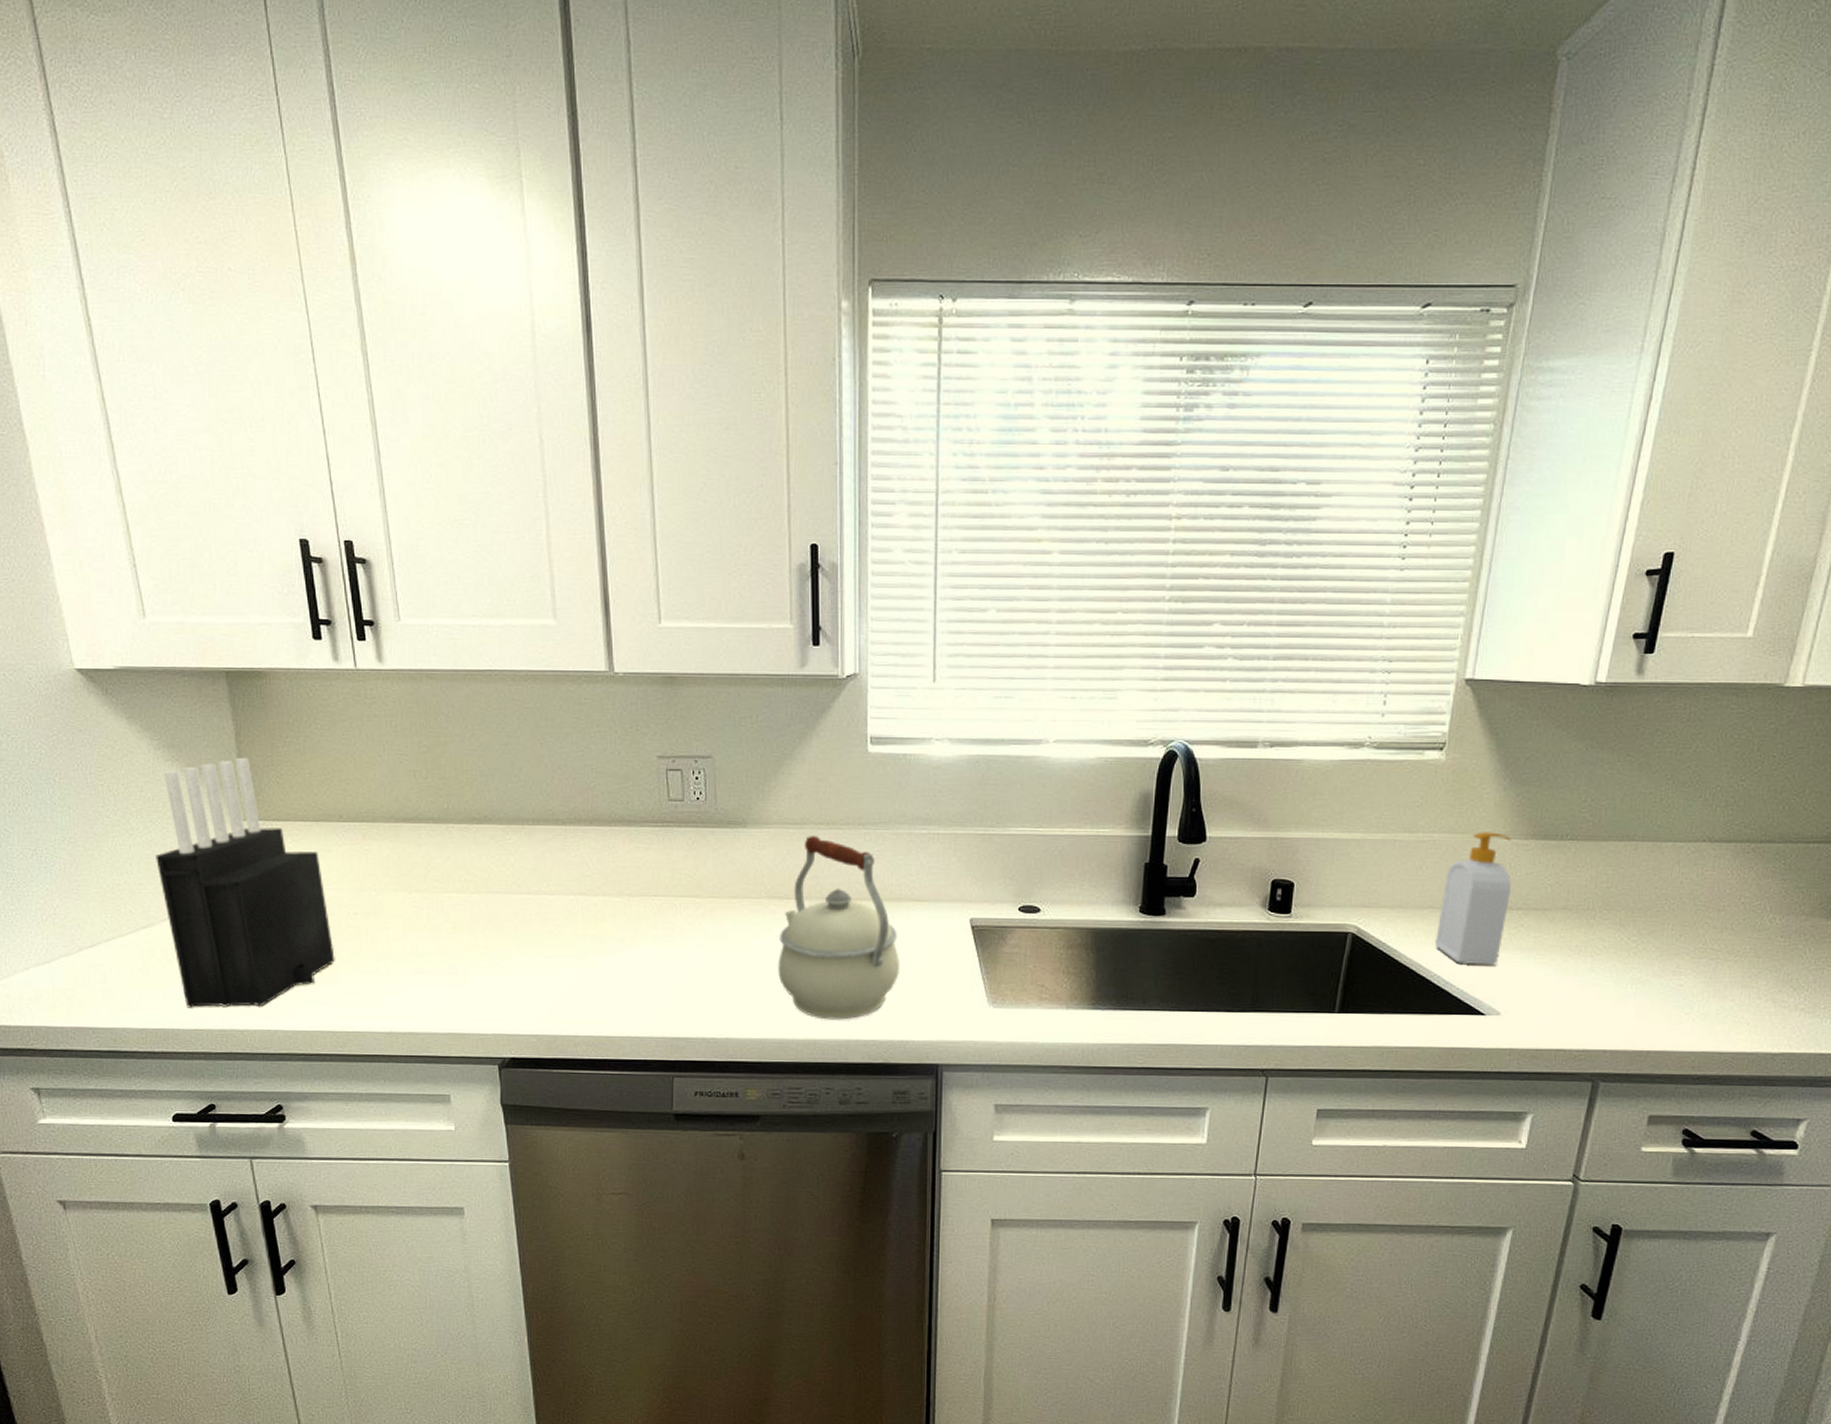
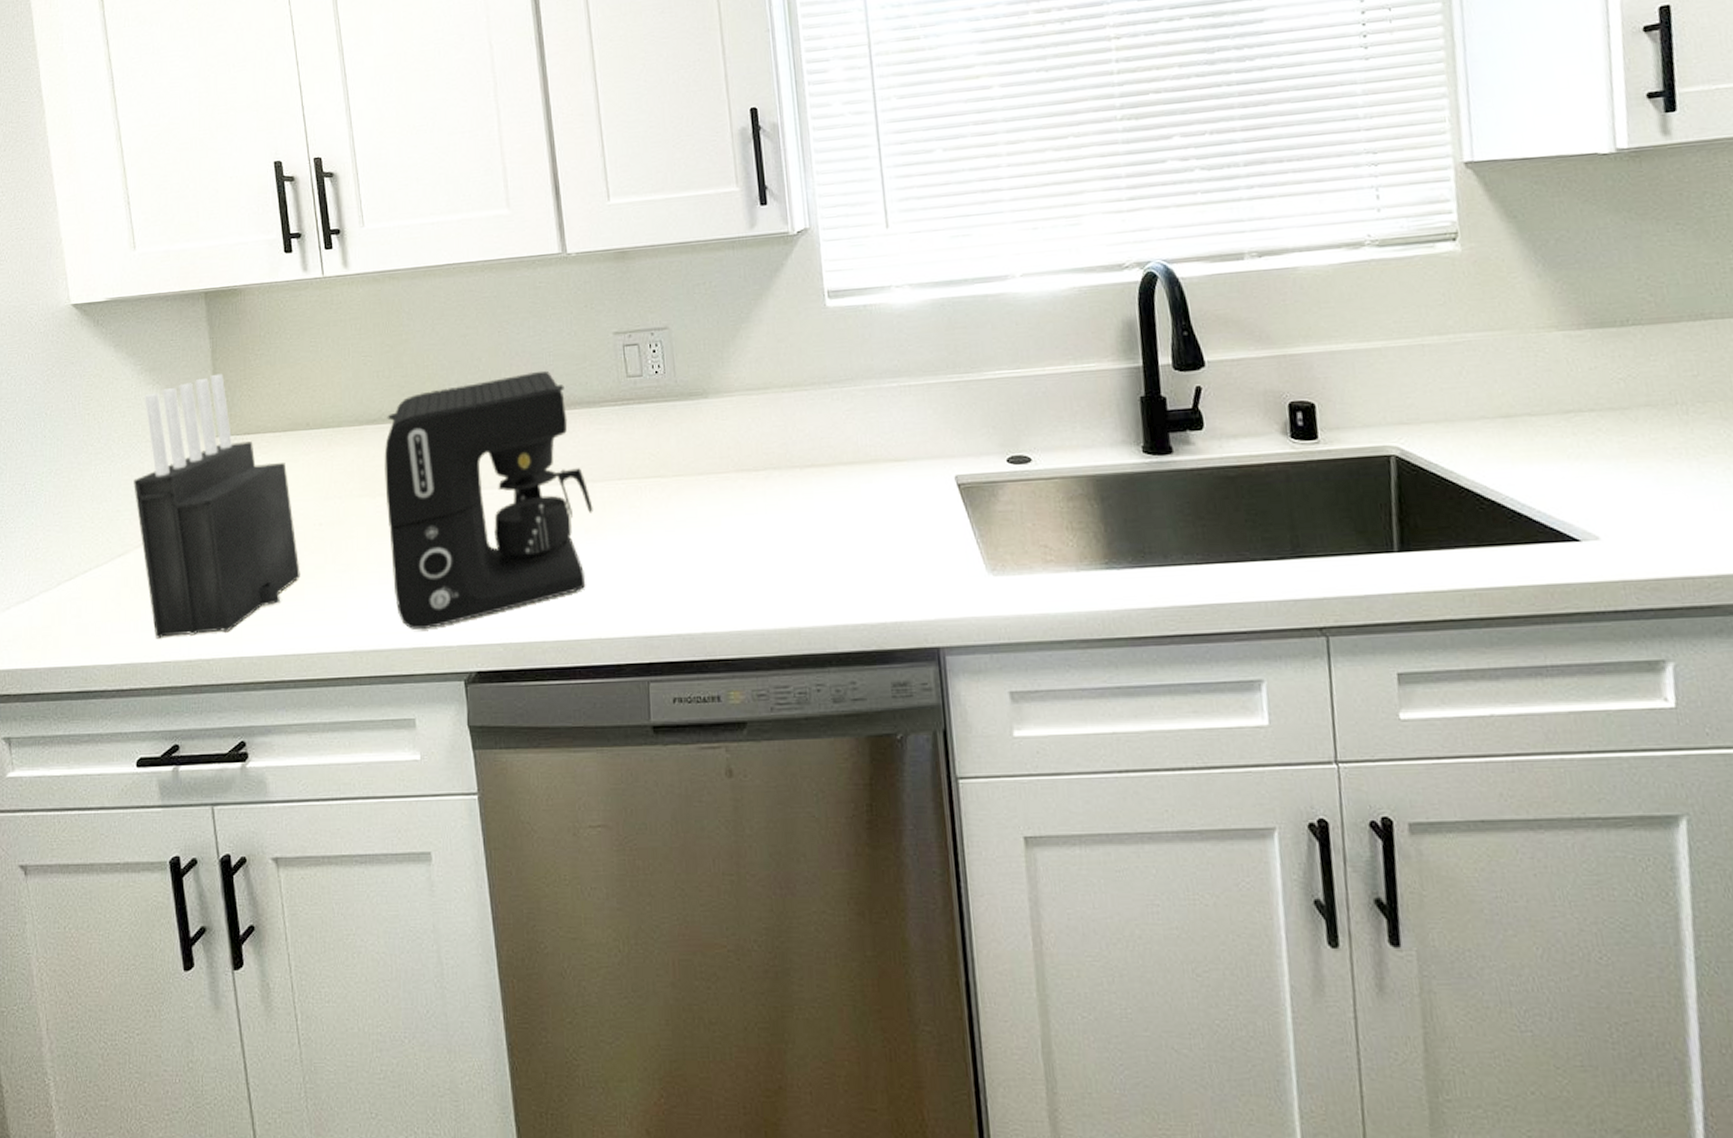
coffee maker: none [421,786,629,1017] -> present [384,370,593,629]
kettle: present [778,836,899,1020] -> none [751,400,884,604]
soap bottle: present [1435,832,1511,966] -> none [1492,325,1581,481]

